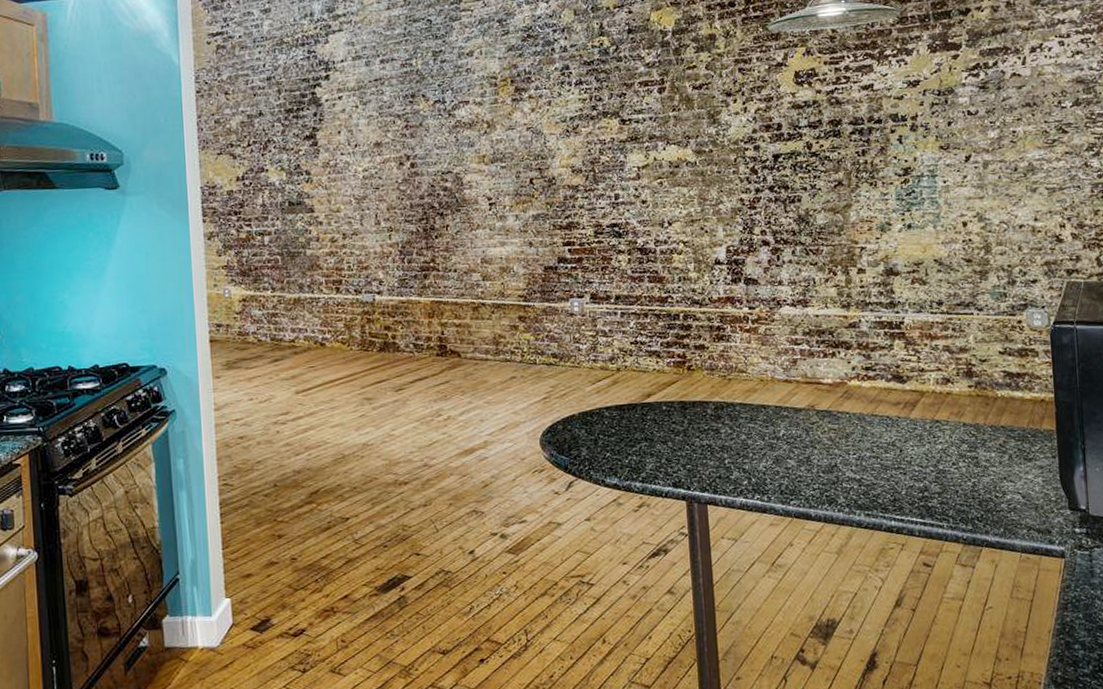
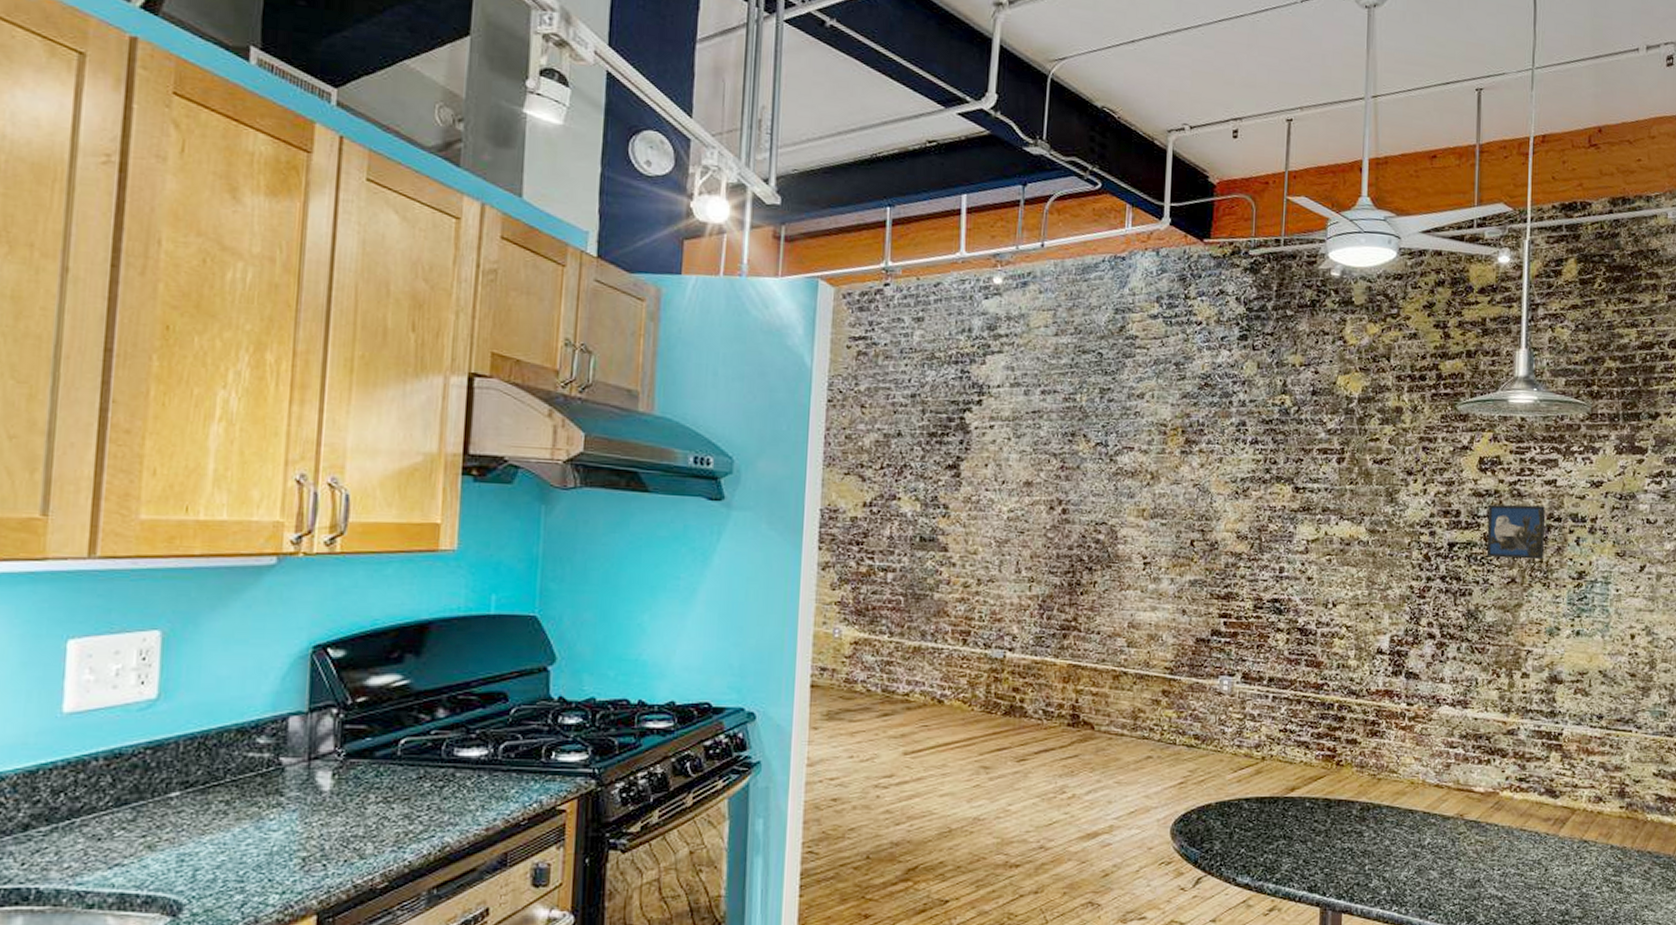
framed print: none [808,110,868,164] -> present [1486,504,1545,560]

